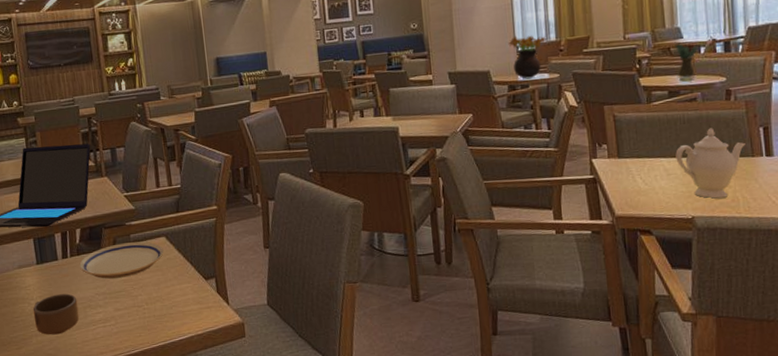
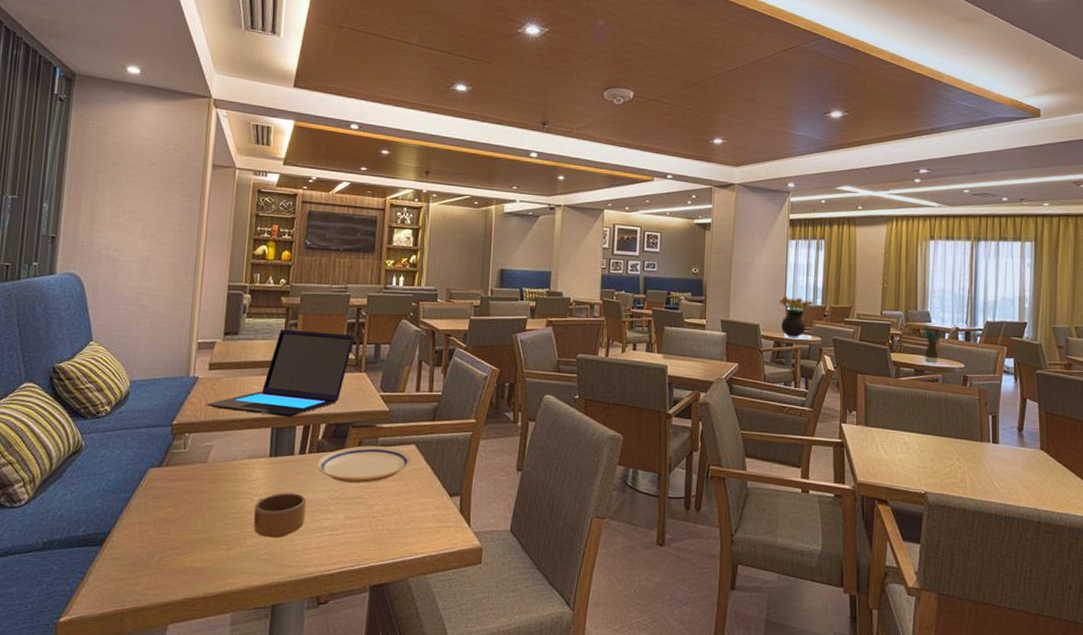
teapot: present [675,128,747,199] -> none [915,409,977,477]

